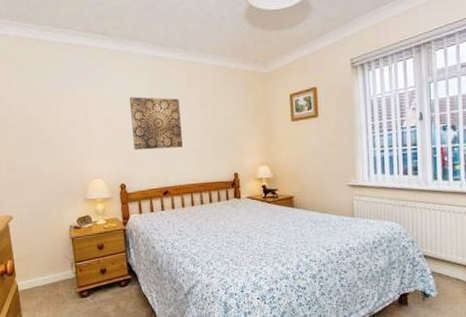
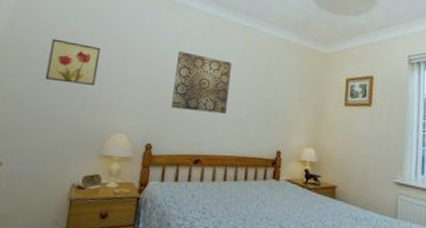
wall art: none [21,106,67,144] -> present [45,38,101,86]

